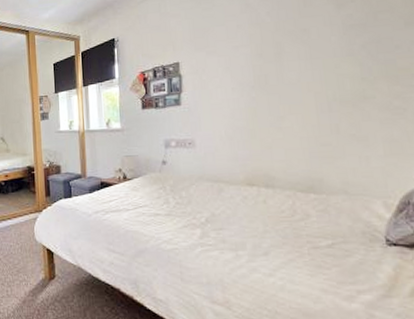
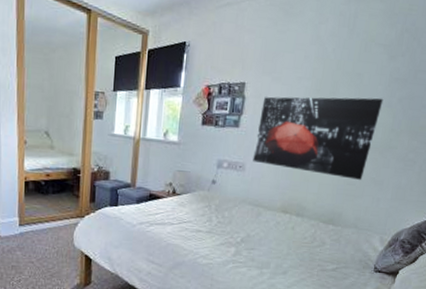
wall art: none [201,48,343,140] -> present [253,96,384,180]

